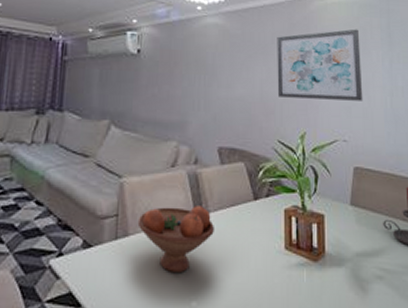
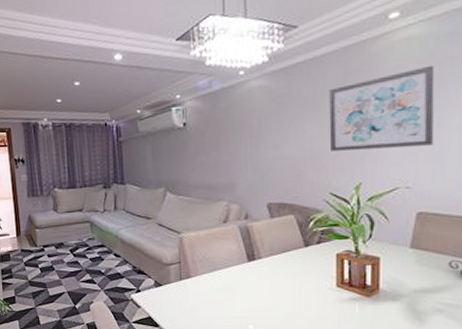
fruit bowl: present [137,206,214,272] -> none [197,253,266,304]

